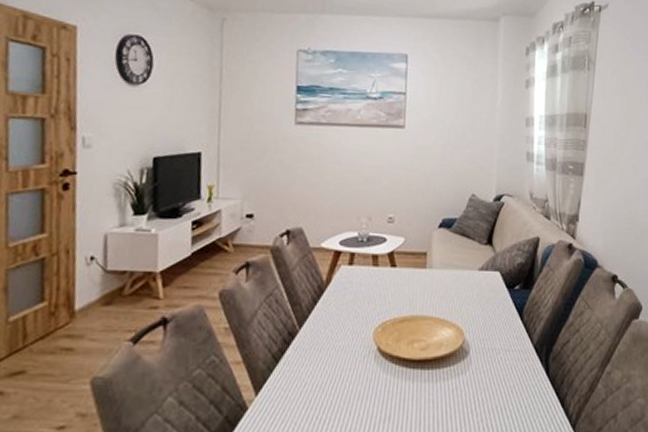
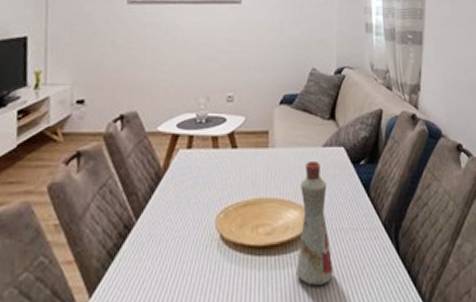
bottle: none [448,284,484,401] -> present [295,162,334,287]

